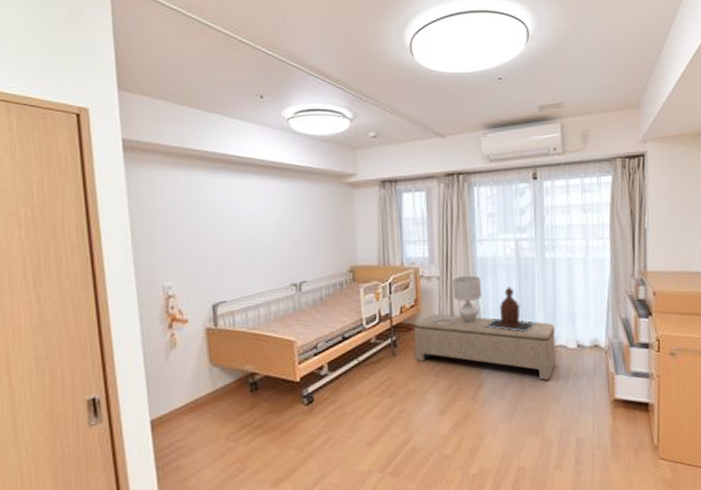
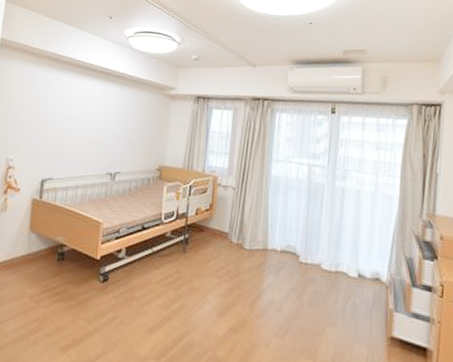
bench: present [413,314,556,381] -> none [202,220,337,305]
lamp: present [432,275,482,326] -> none [223,190,273,233]
lantern: present [485,286,535,332] -> none [270,207,319,253]

